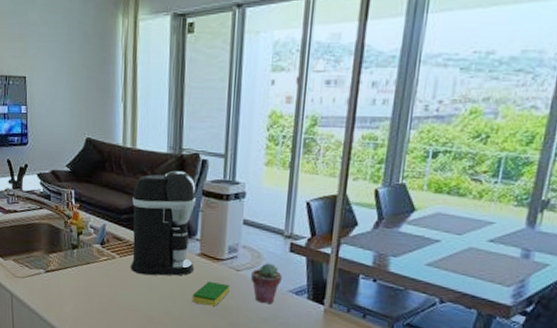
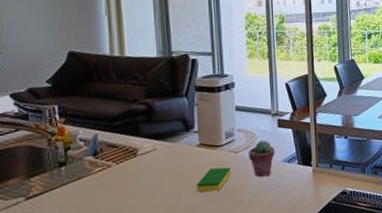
coffee maker: present [131,170,197,276] -> none [125,71,195,177]

